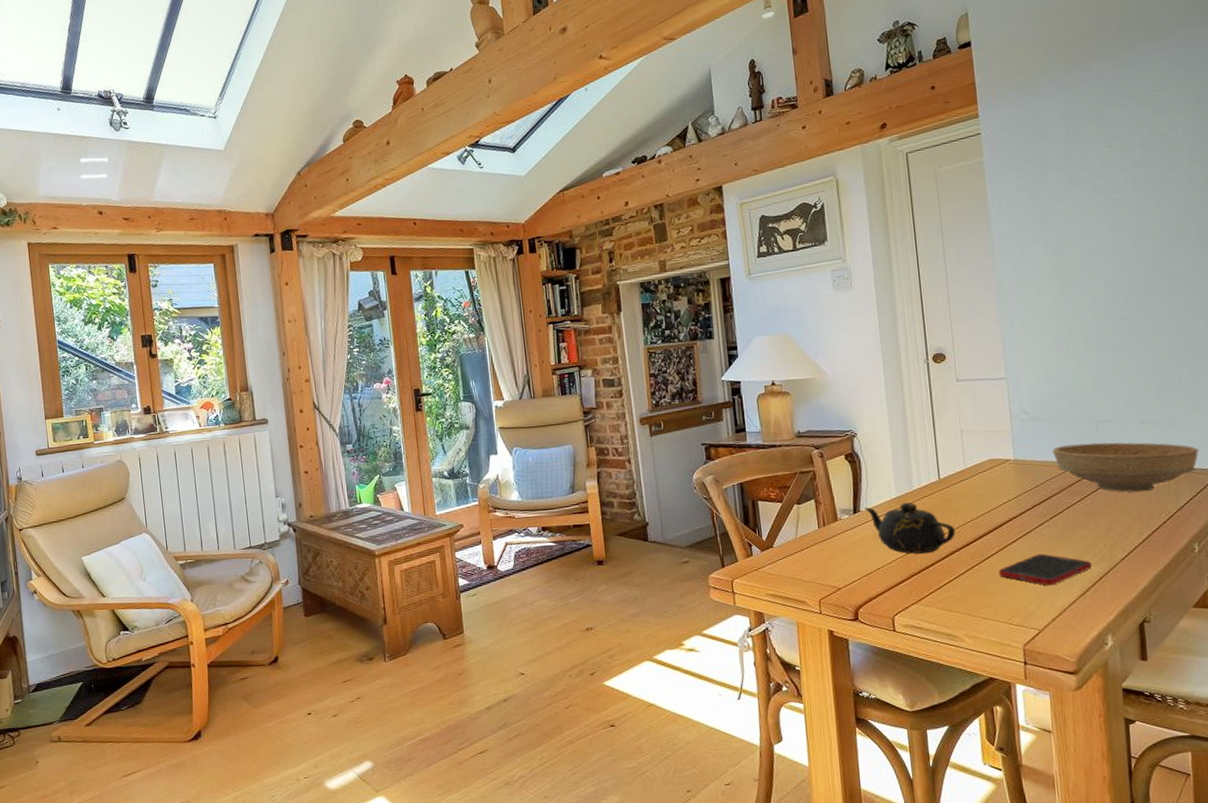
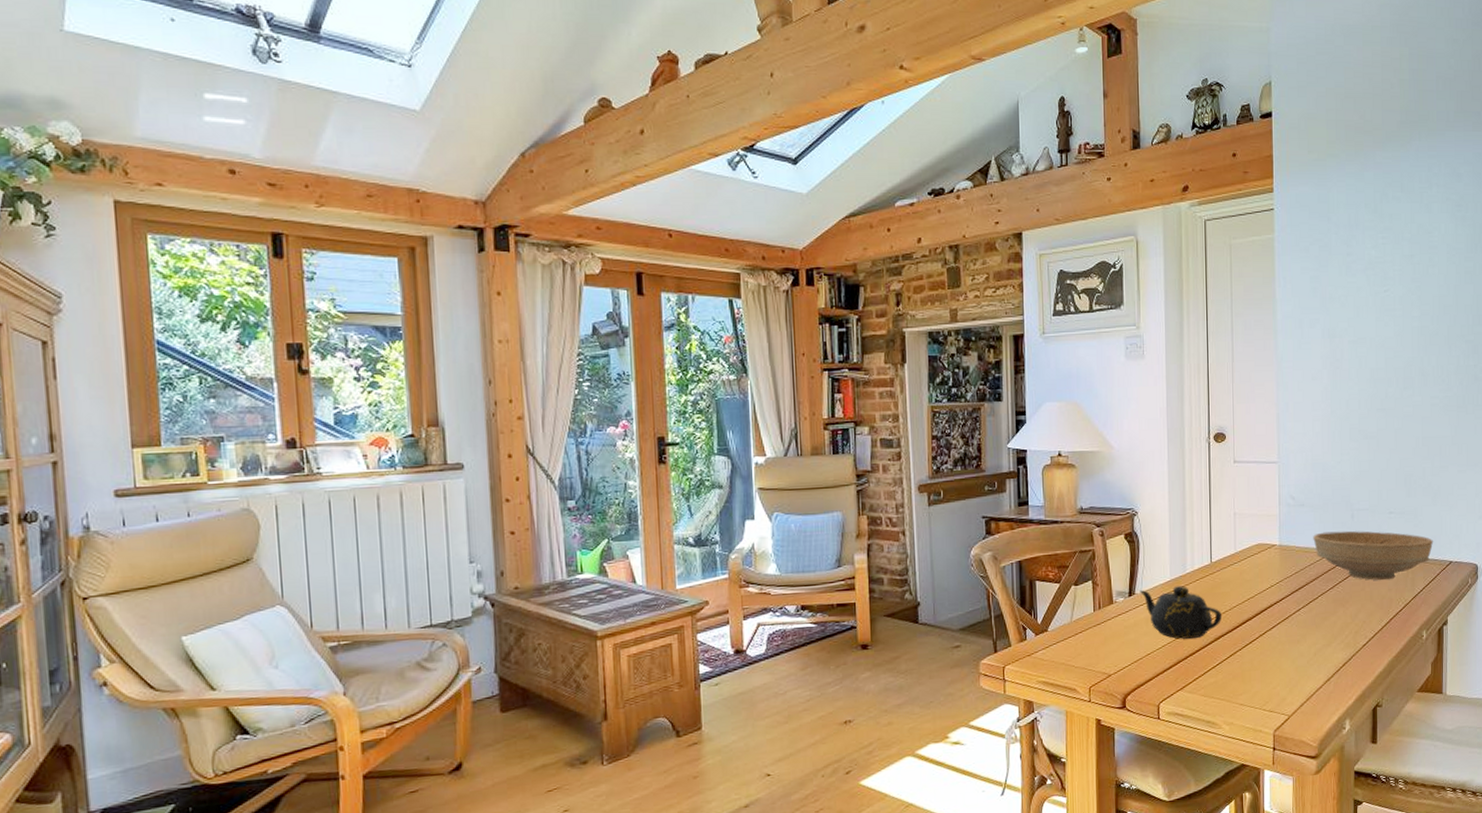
cell phone: present [999,553,1092,586] -> none [1258,639,1338,672]

